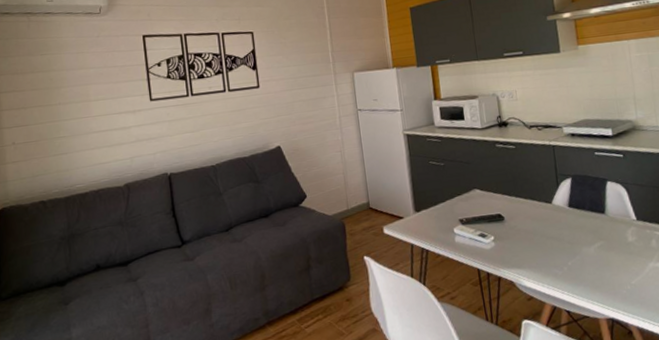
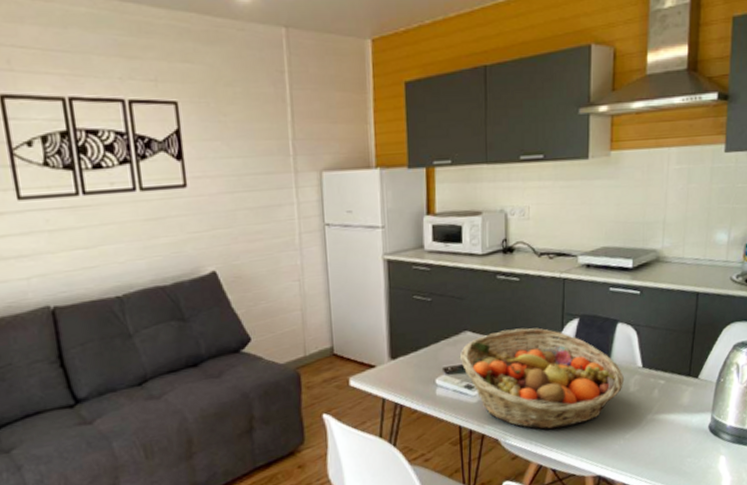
fruit basket: none [472,186,622,274] -> present [460,327,625,430]

